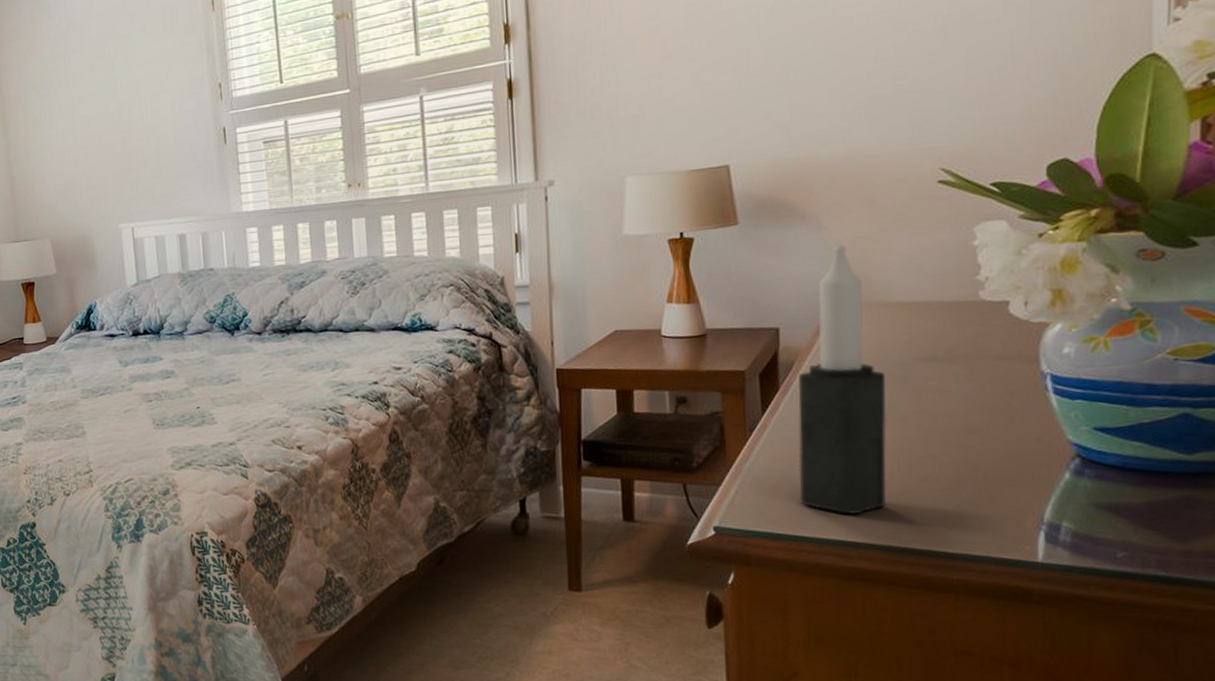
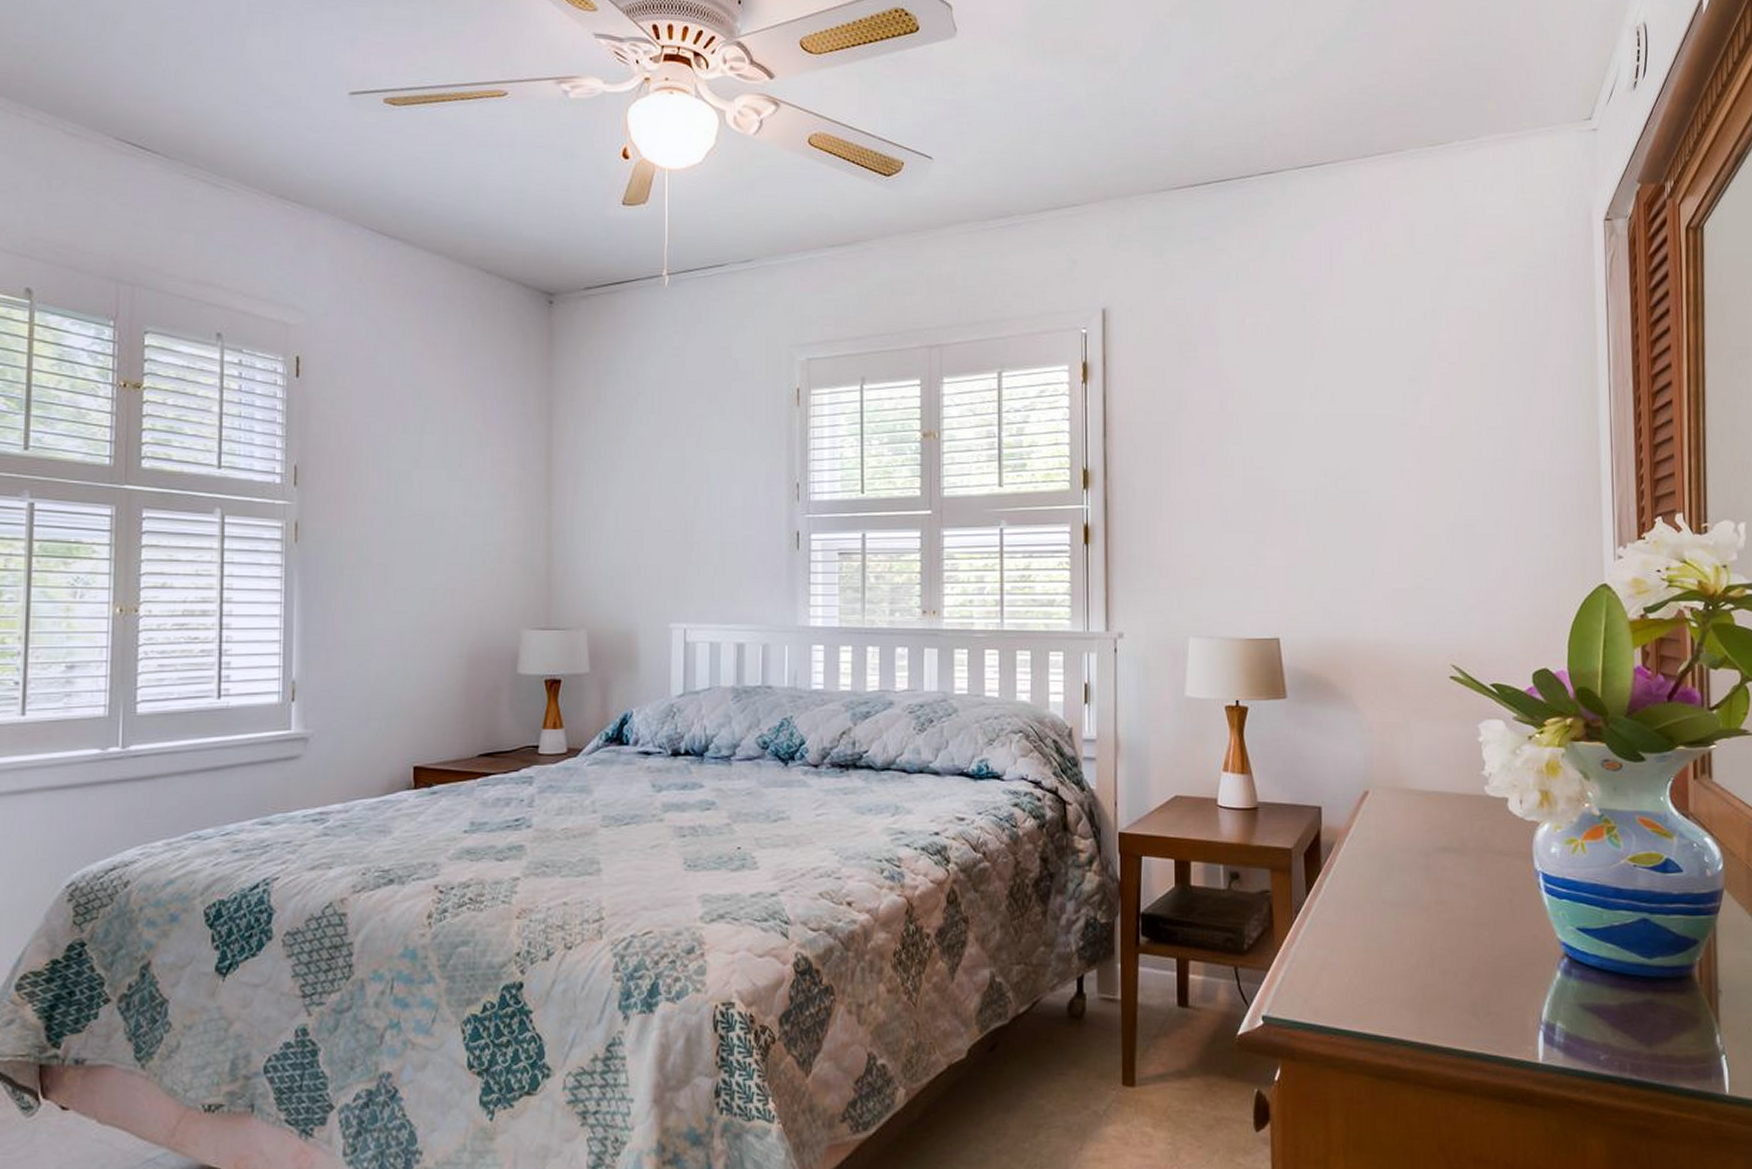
candle: present [798,244,887,514] -> none [1338,727,1413,1007]

